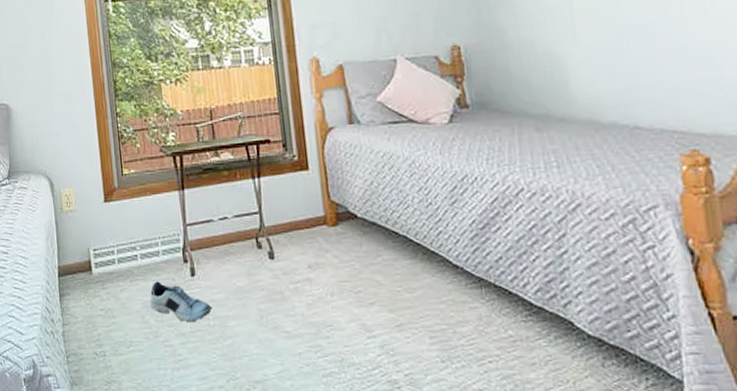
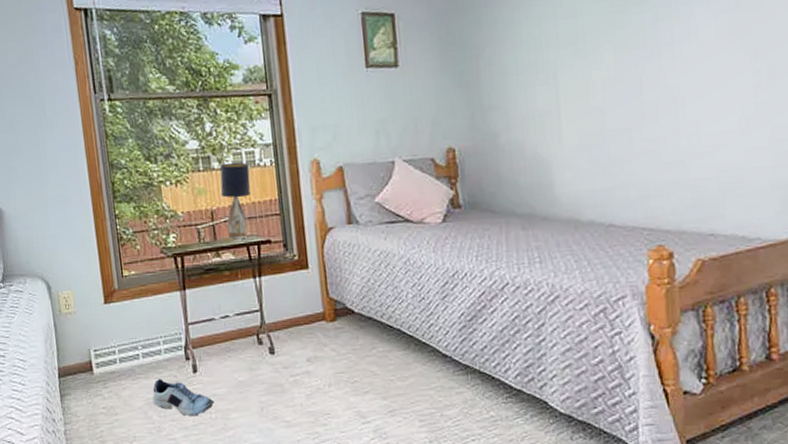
table lamp: none [219,61,249,140] -> present [220,162,251,241]

